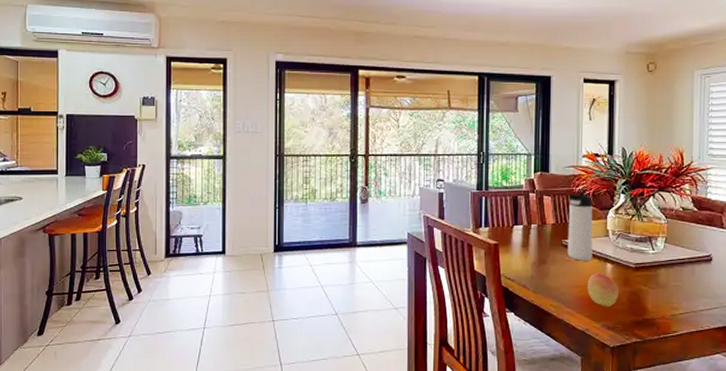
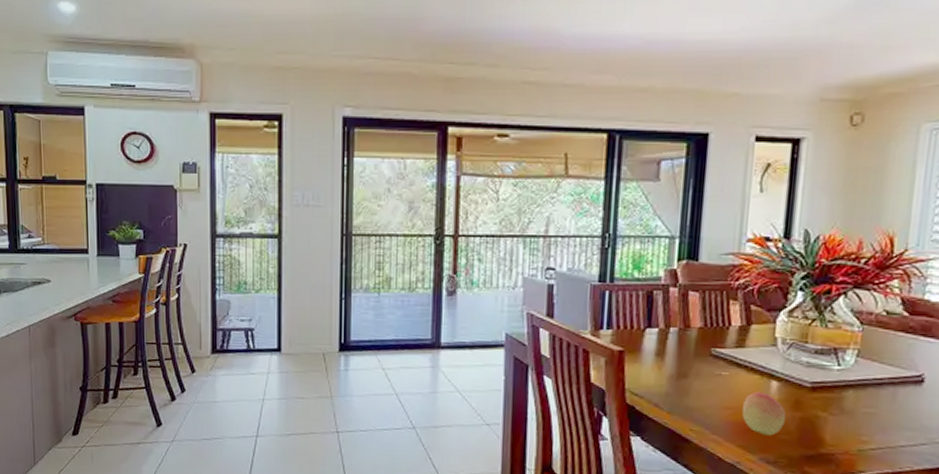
thermos bottle: present [567,192,593,261] -> none [717,287,757,377]

